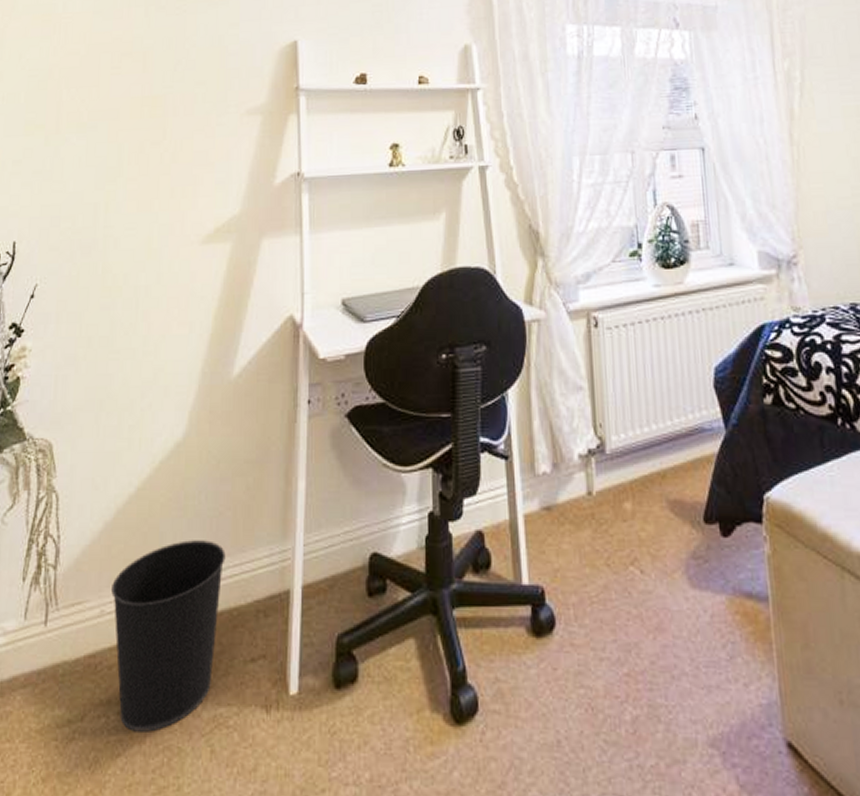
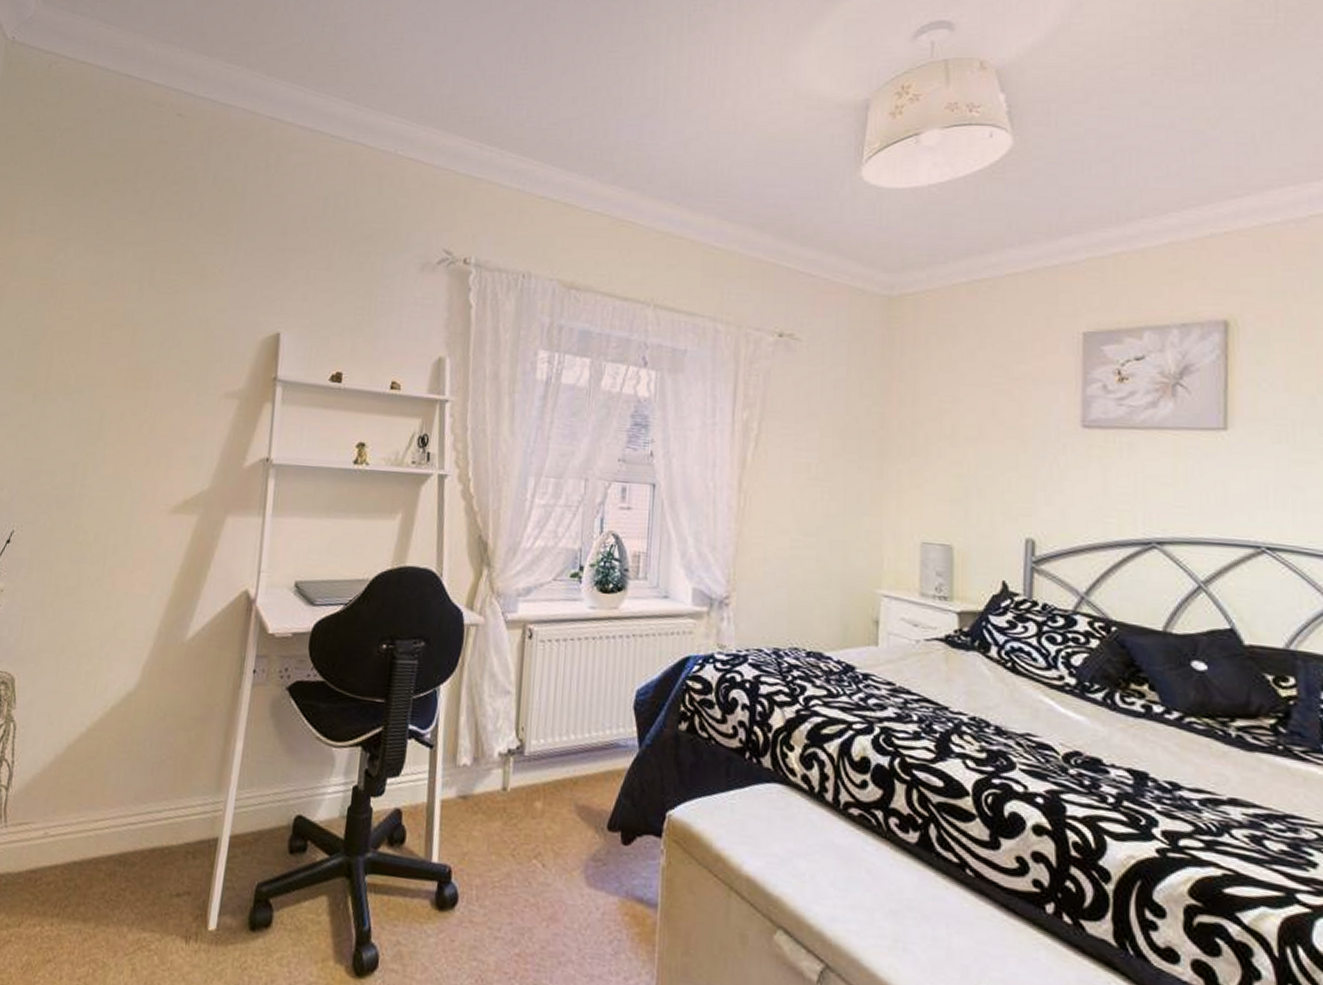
wastebasket: present [111,540,226,732] -> none [53,781,164,945]

